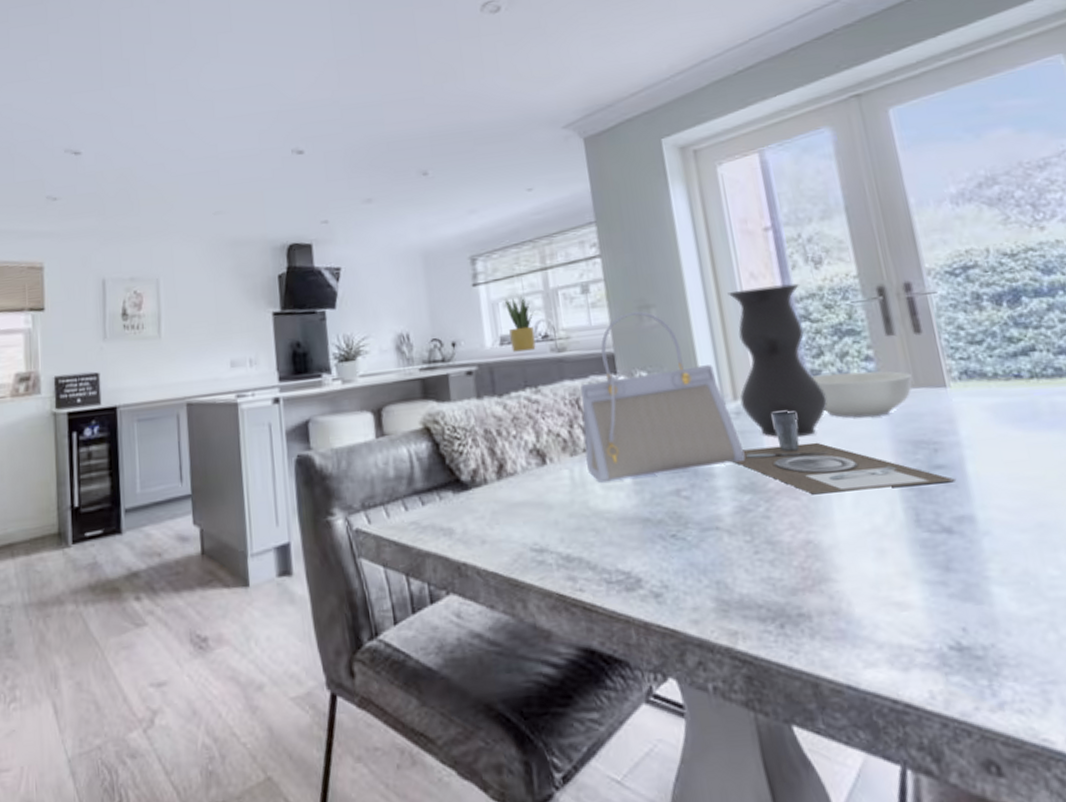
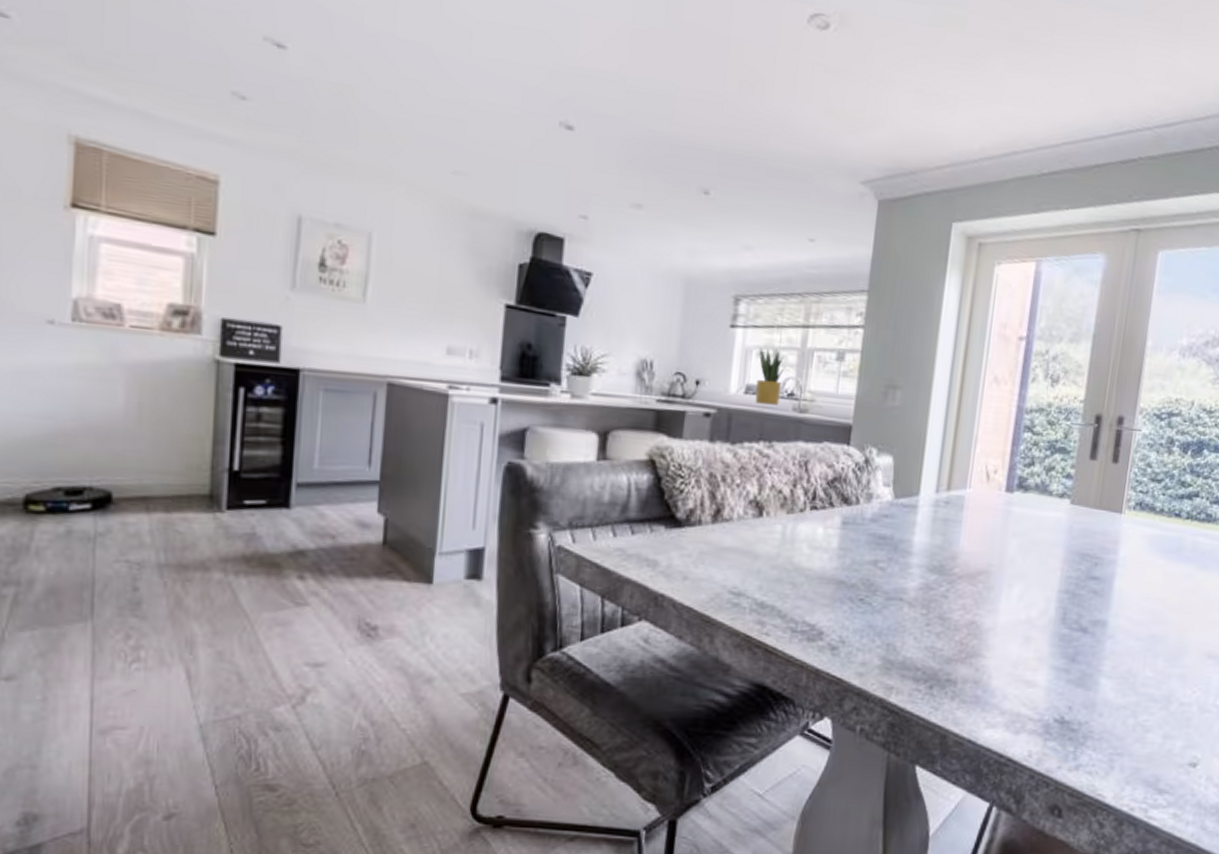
handbag: present [580,311,745,483] -> none [800,389,943,546]
vase: present [727,283,828,436] -> none [951,390,1034,533]
place setting: present [735,411,957,495] -> none [932,508,1104,591]
bowl: present [811,371,913,418] -> none [1018,482,1099,527]

